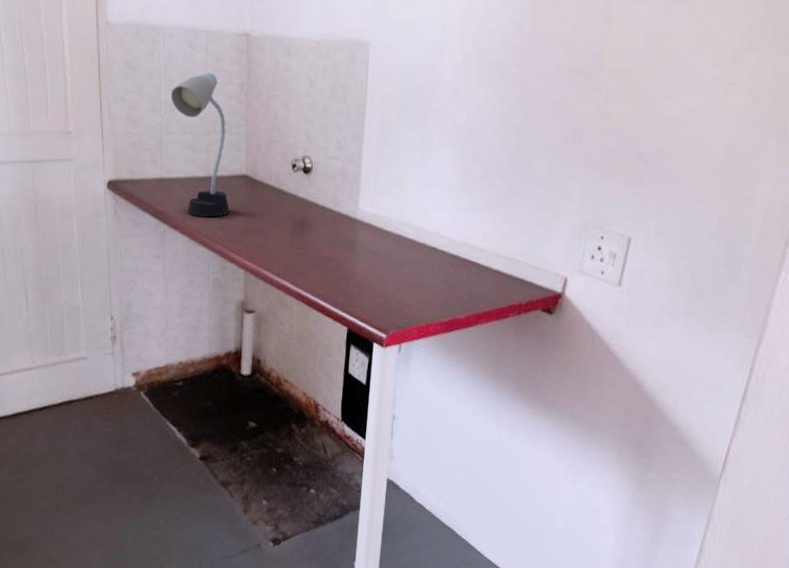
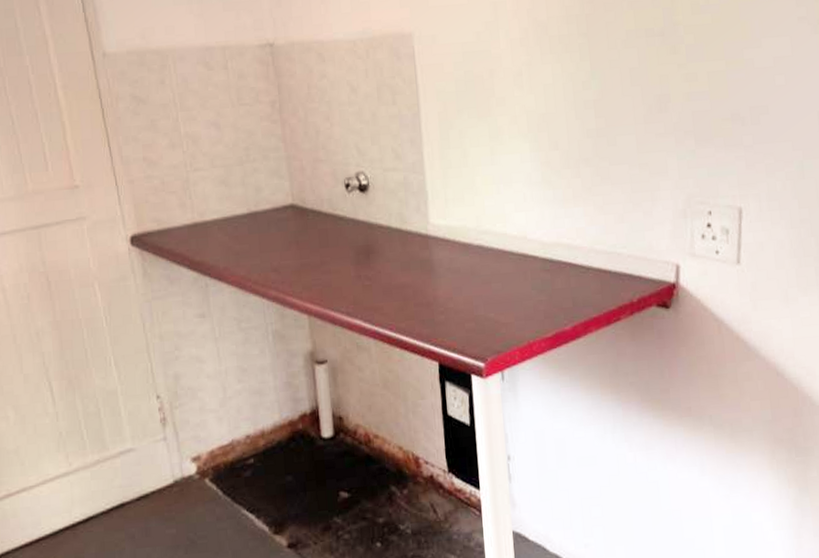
desk lamp: present [170,72,230,218] -> none [191,93,281,262]

